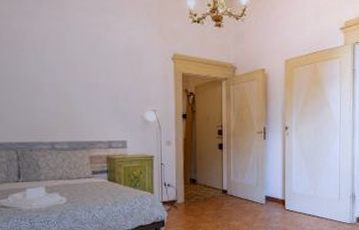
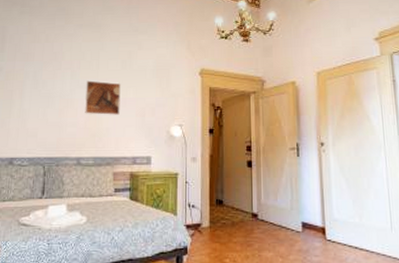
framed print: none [53,63,92,100] -> present [85,80,121,115]

